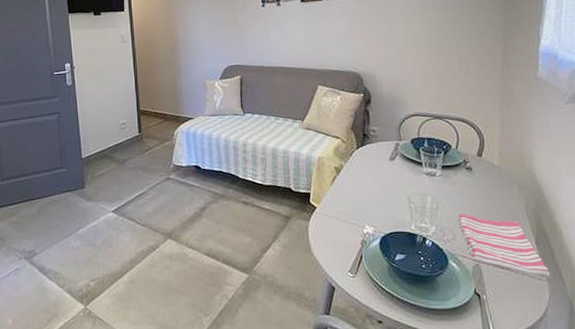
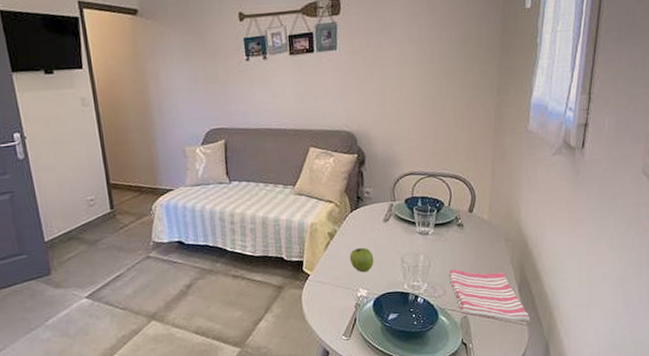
fruit: none [355,184,381,210] -> present [349,247,374,273]

